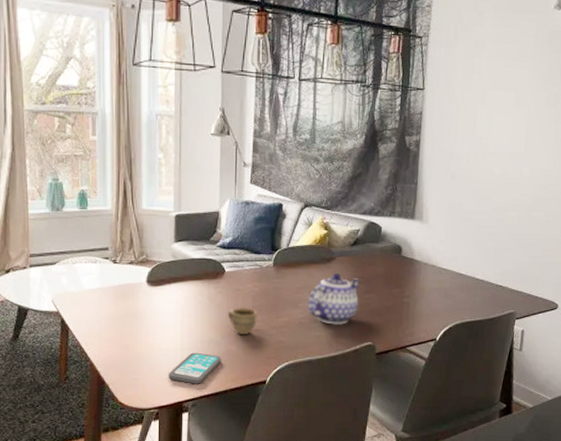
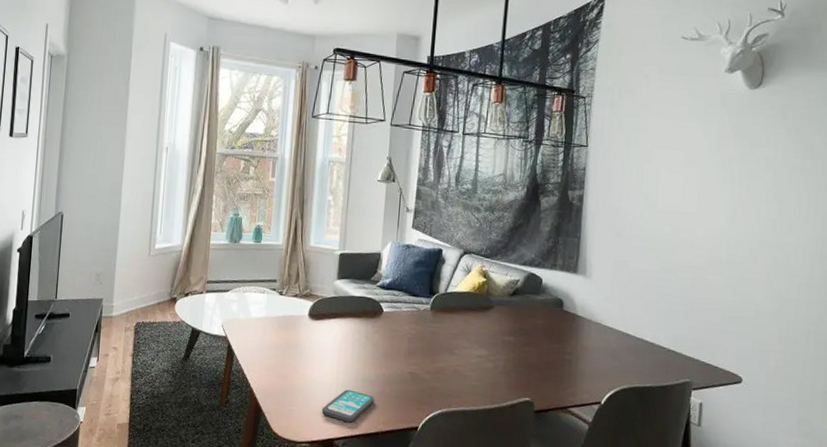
cup: present [227,307,257,334] -> none [383,348,412,377]
teapot: present [307,272,360,325] -> none [463,321,518,377]

